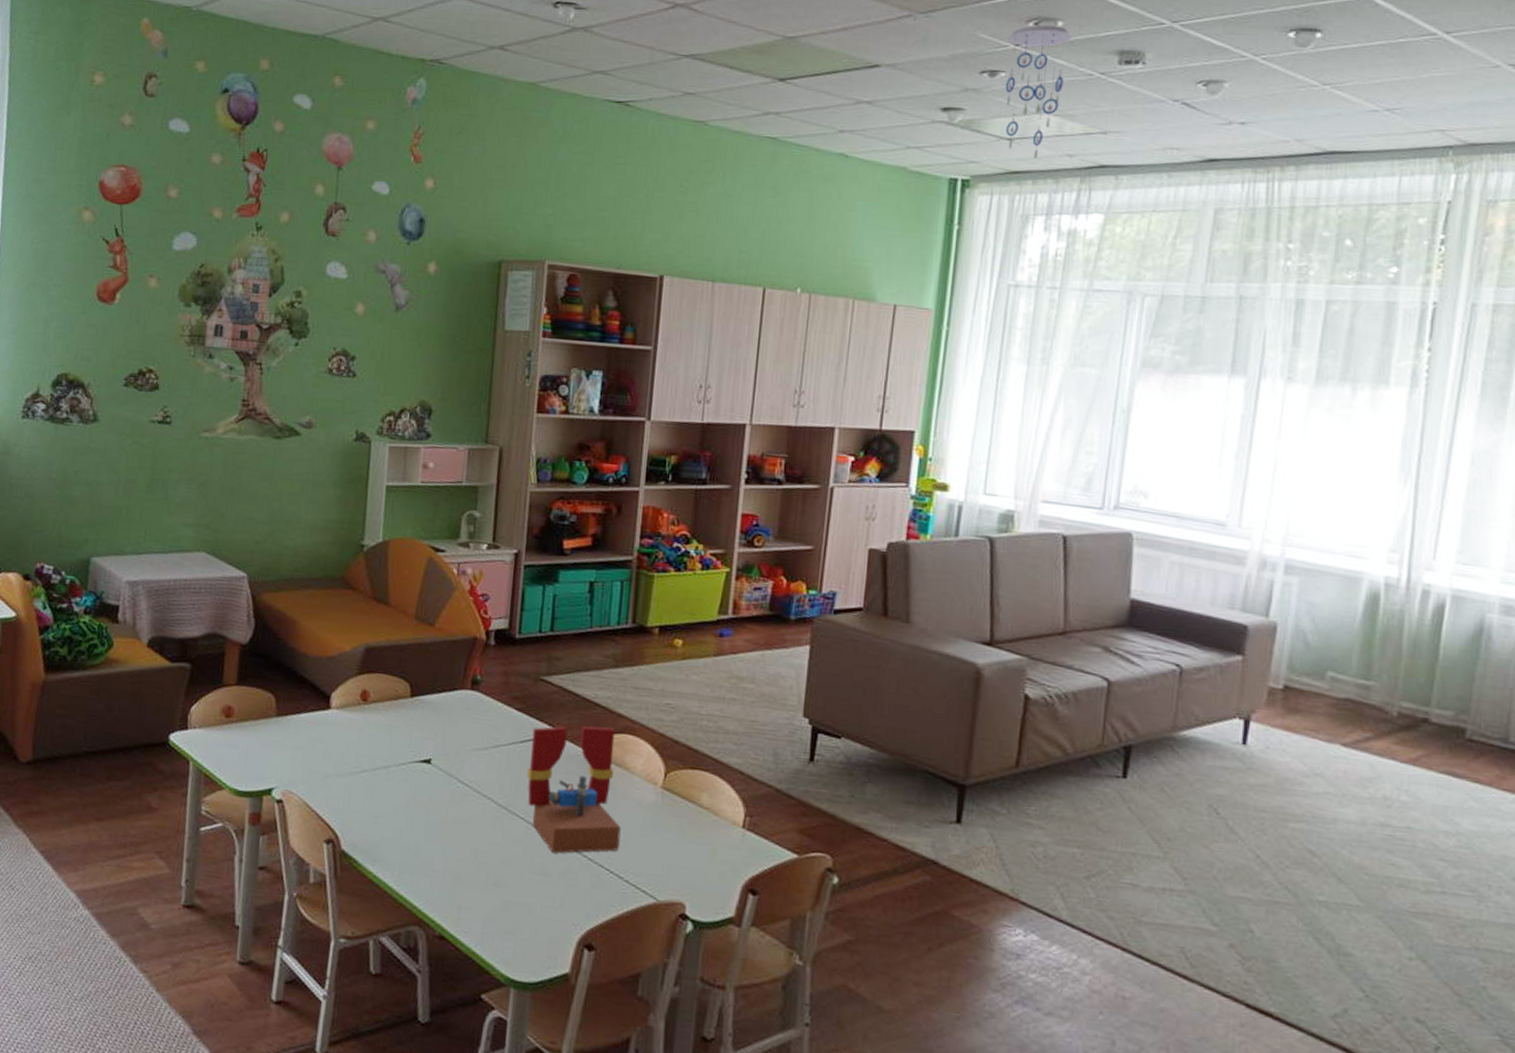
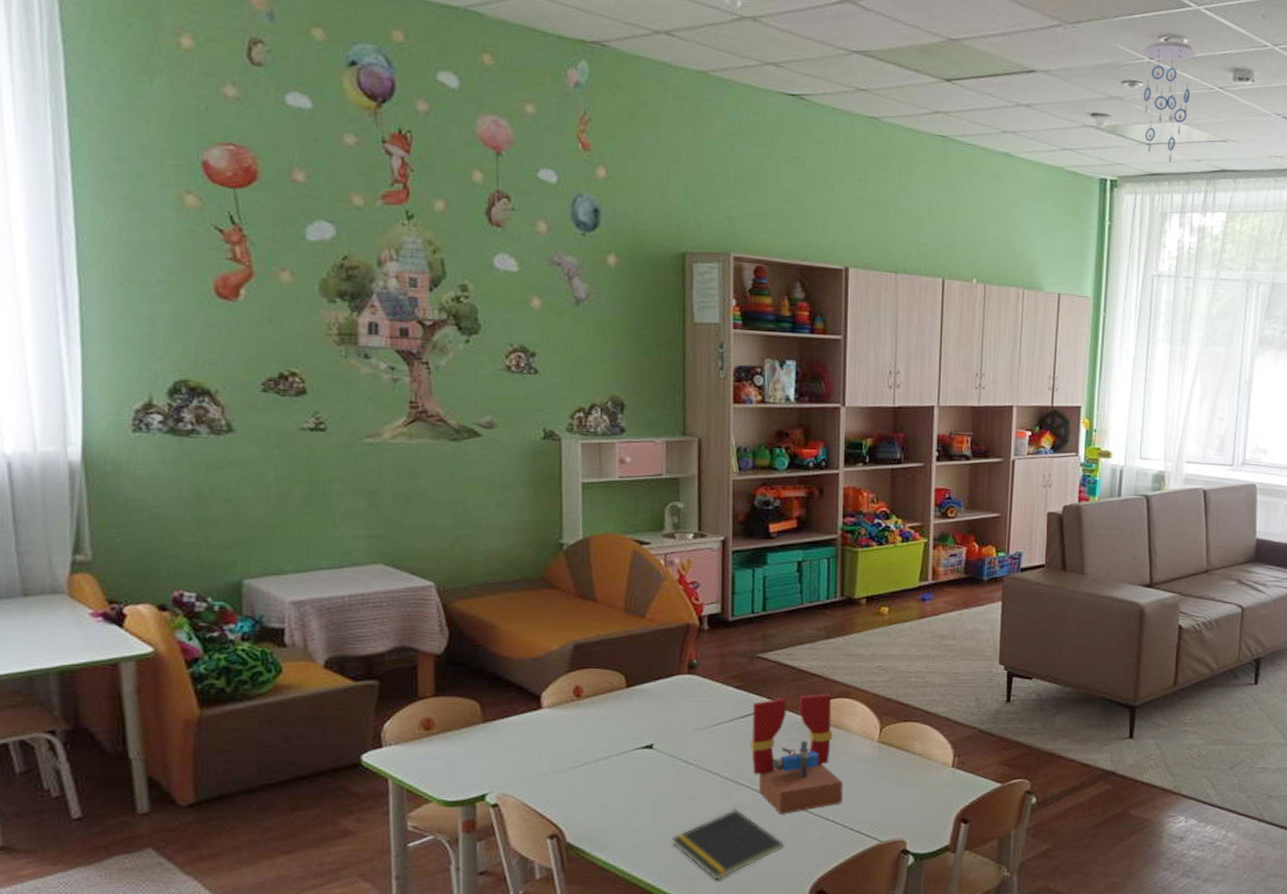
notepad: none [441,840,554,915] -> present [672,810,784,880]

